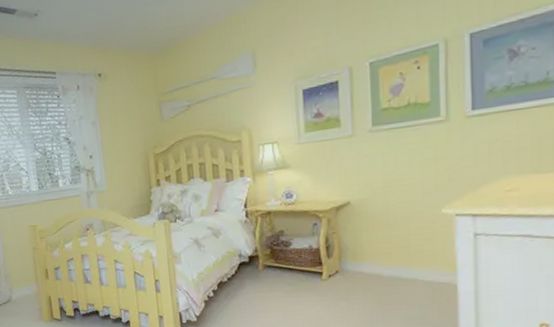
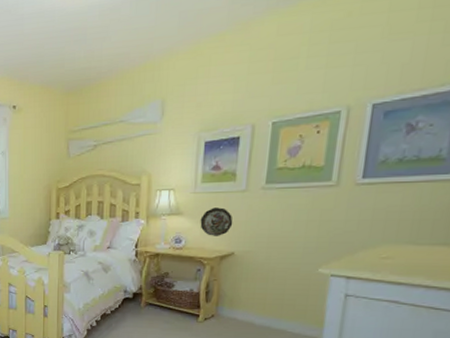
decorative plate: none [309,156,344,187] -> present [200,207,233,236]

